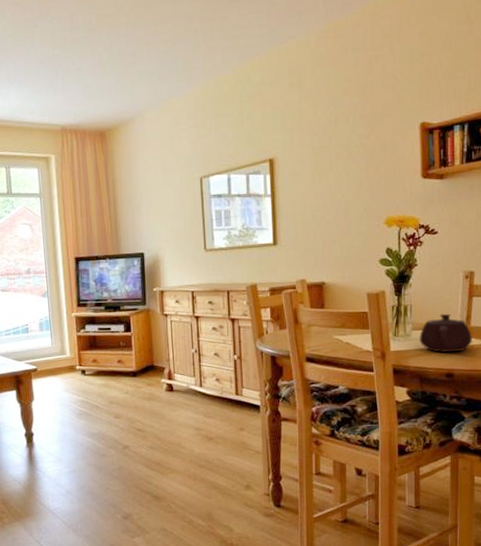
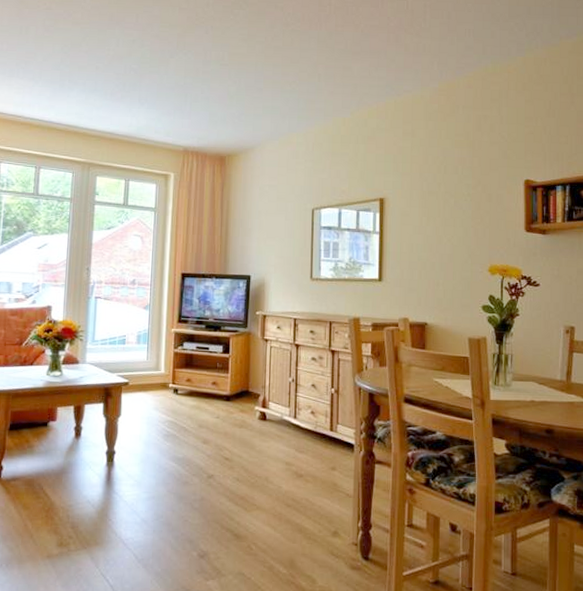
teapot: present [419,313,472,353] -> none [520,366,572,408]

